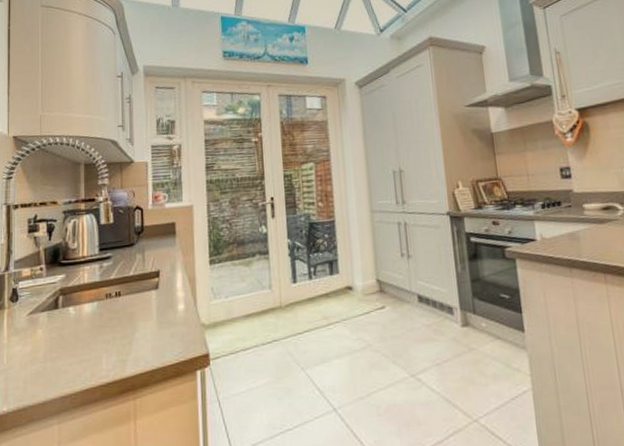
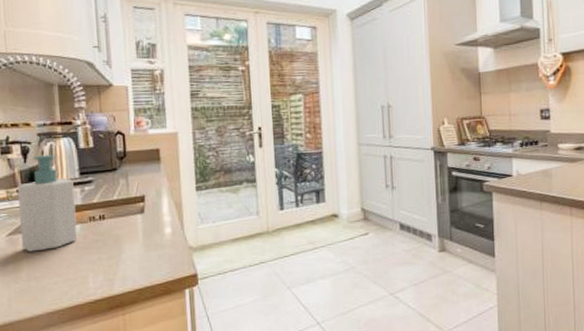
soap bottle: none [40,232,94,332] -> present [17,155,78,252]

